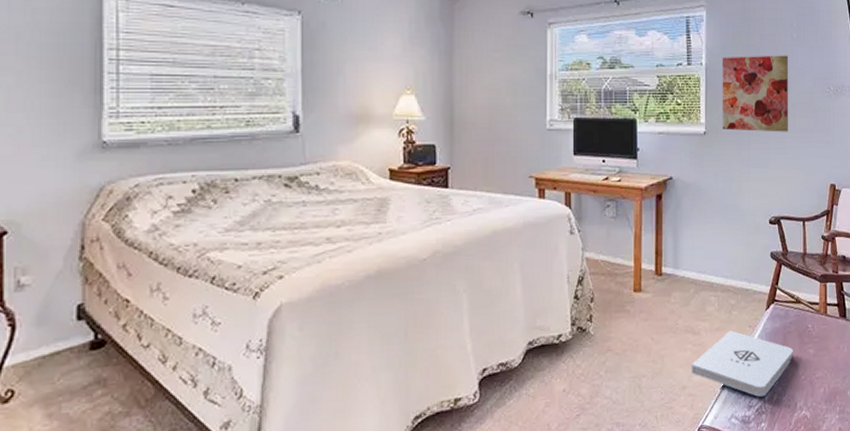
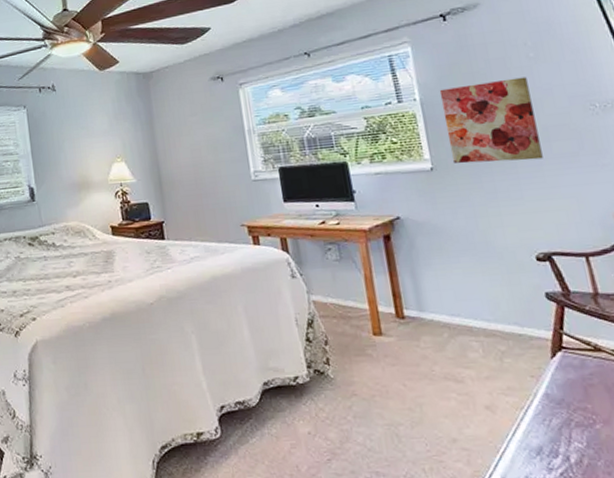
notepad: present [691,330,794,397] -> none [459,380,603,458]

